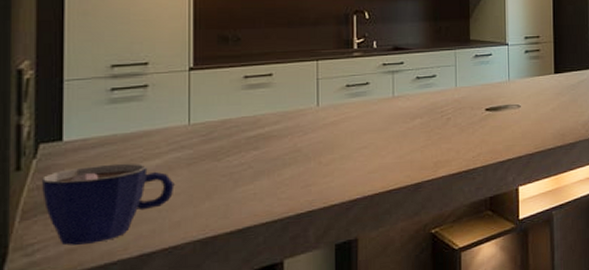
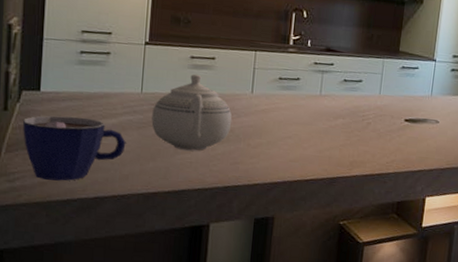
teapot: none [204,94,298,182] -> present [151,74,232,151]

